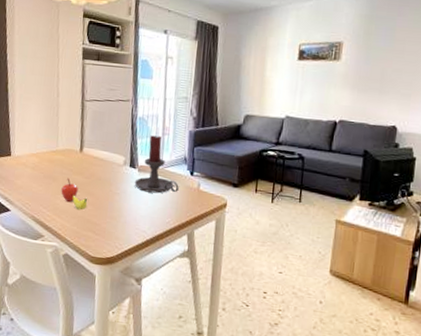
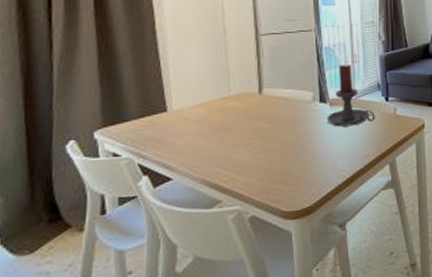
fruit: present [61,178,88,211] -> none [239,126,274,162]

